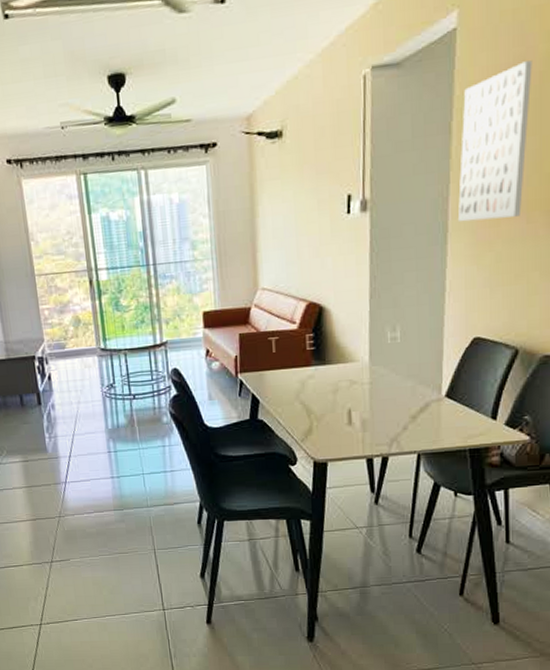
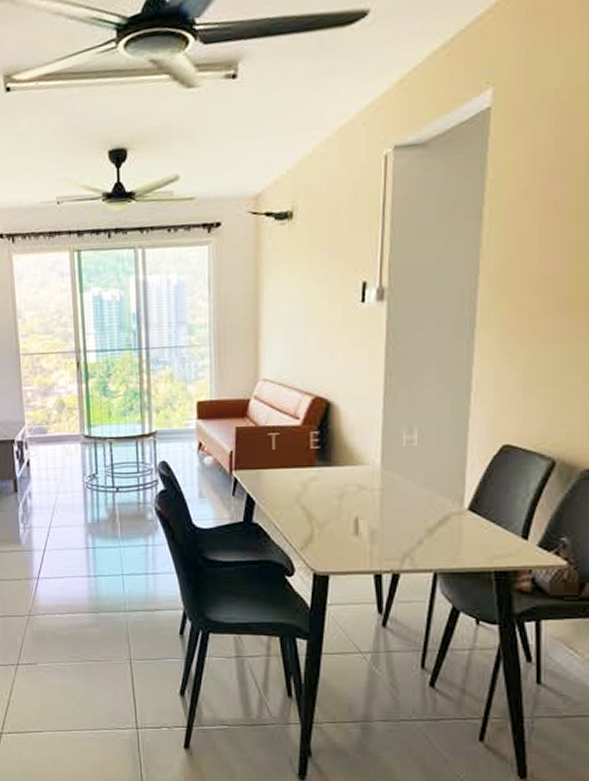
wall art: present [457,60,532,223] -> none [487,143,577,316]

